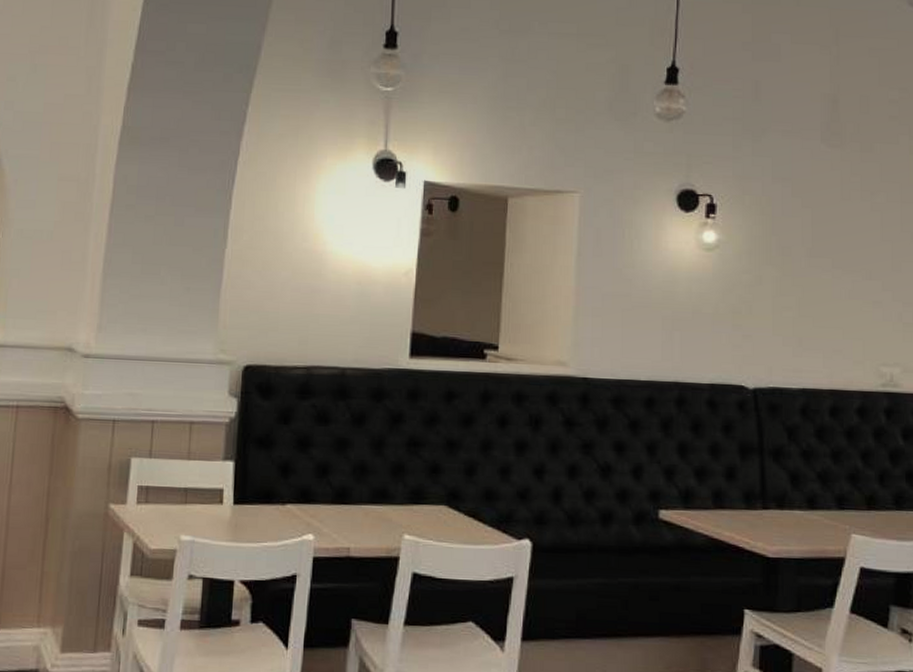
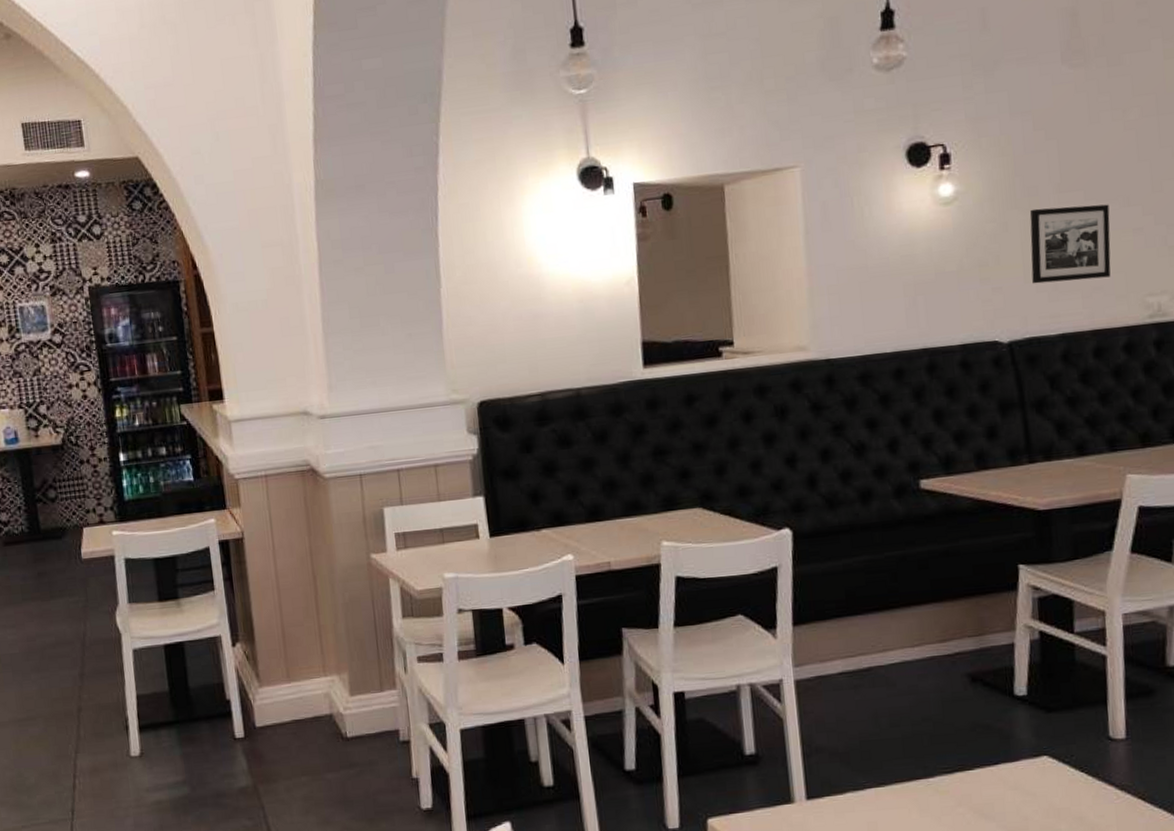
picture frame: none [780,268,853,342] -> present [1029,204,1111,284]

